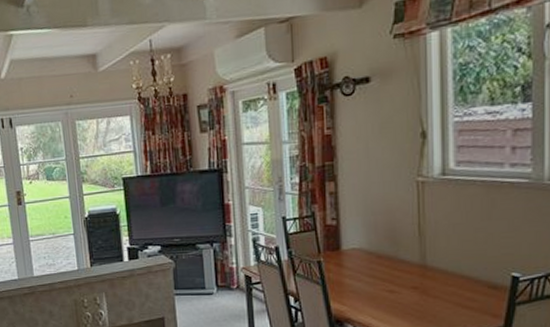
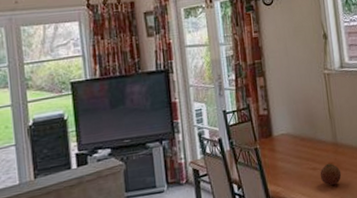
fruit: none [398,287,428,313] -> present [319,163,342,186]

